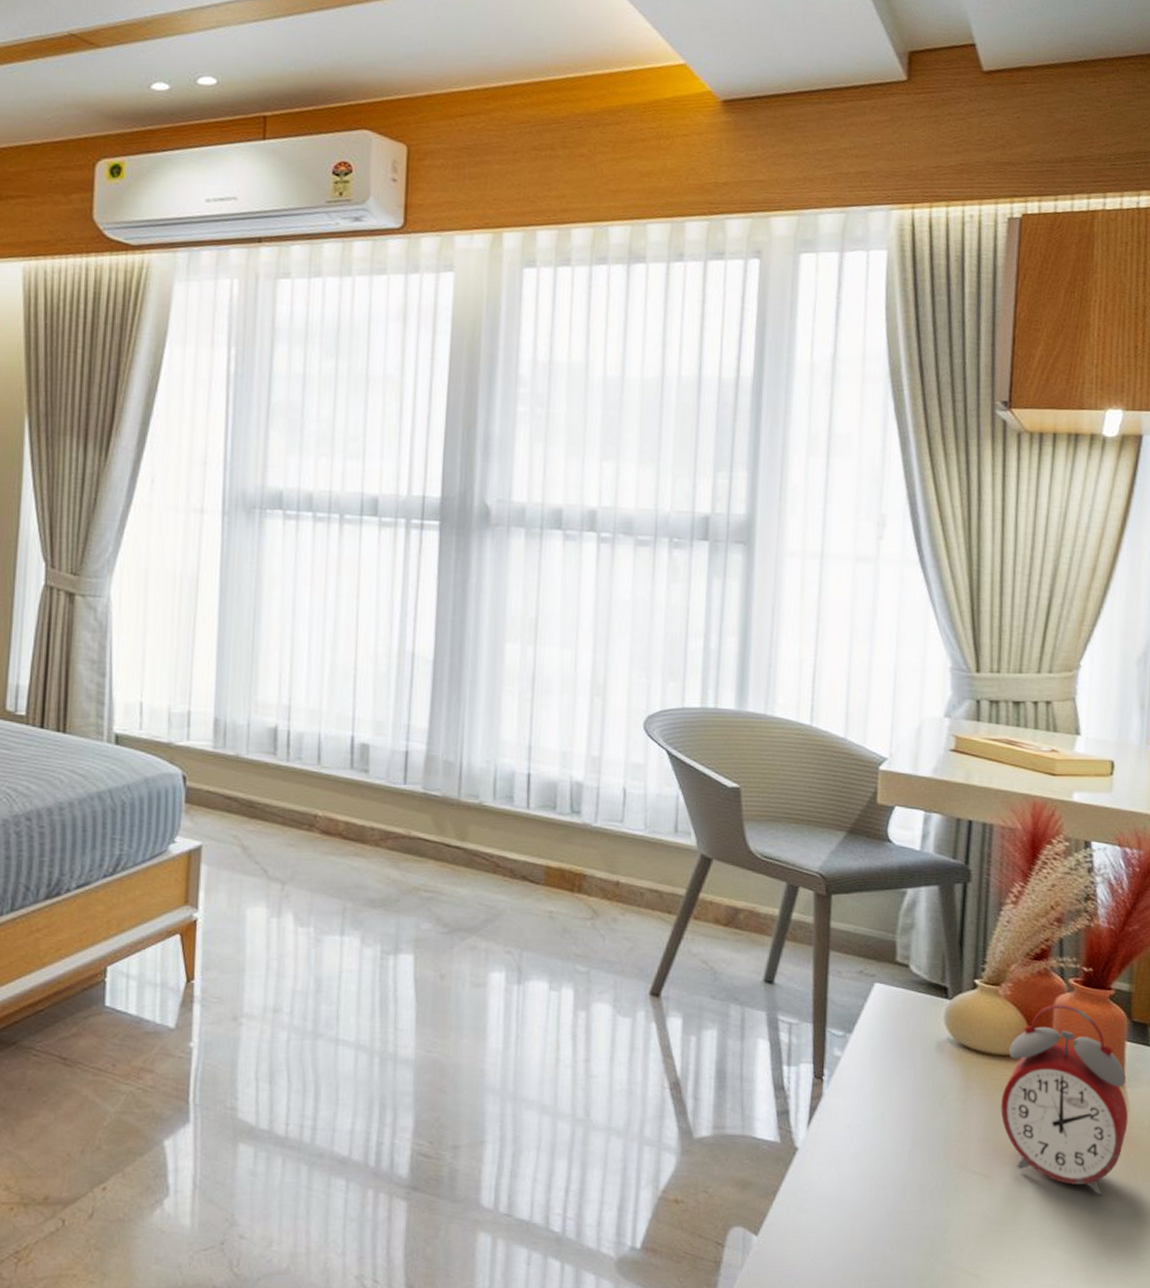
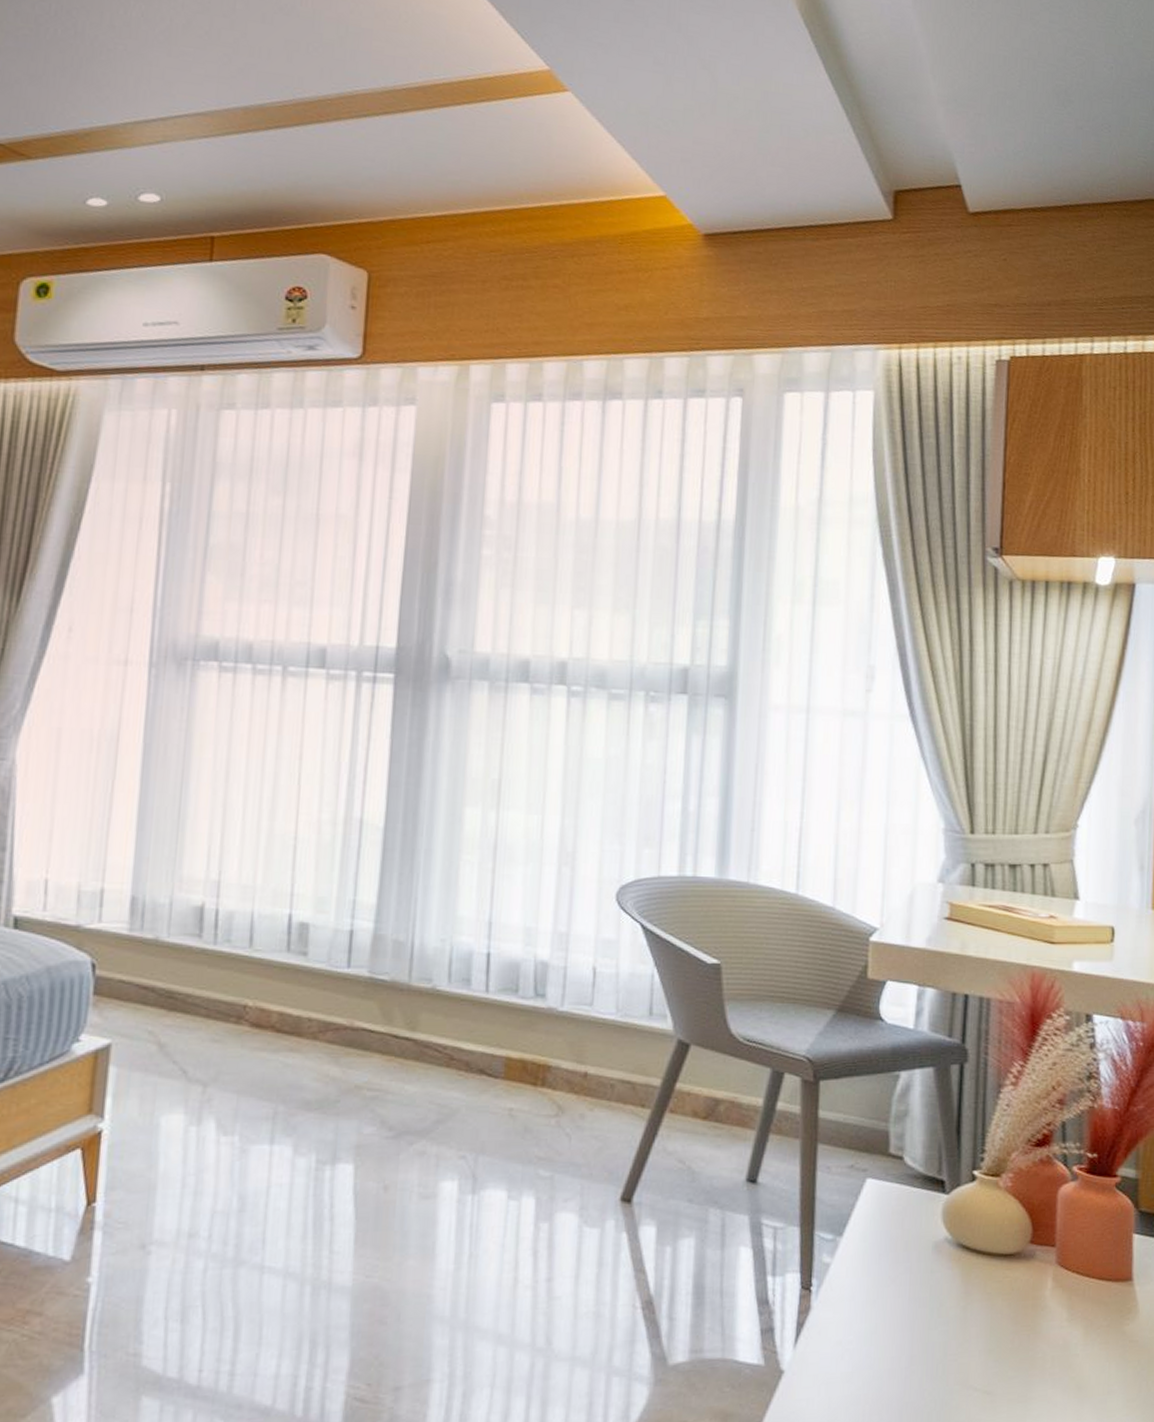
alarm clock: present [1000,1004,1129,1196] -> none [1003,1194,1138,1410]

